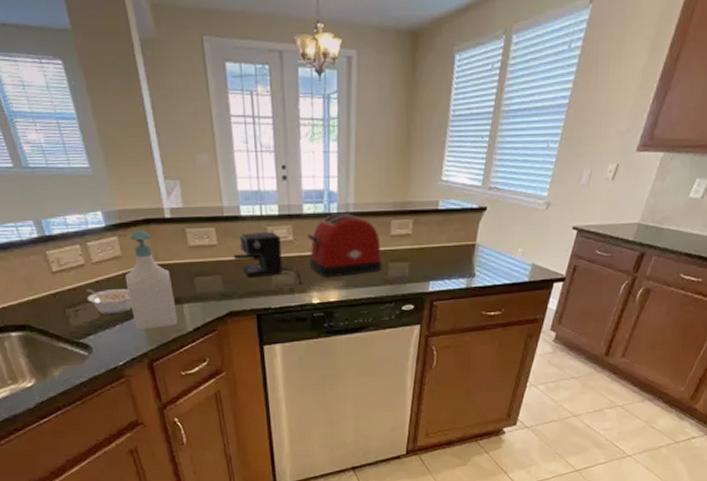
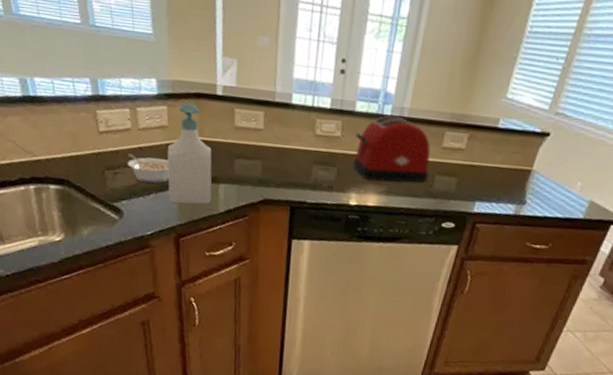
coffee maker: present [233,232,303,285] -> none [277,122,344,183]

